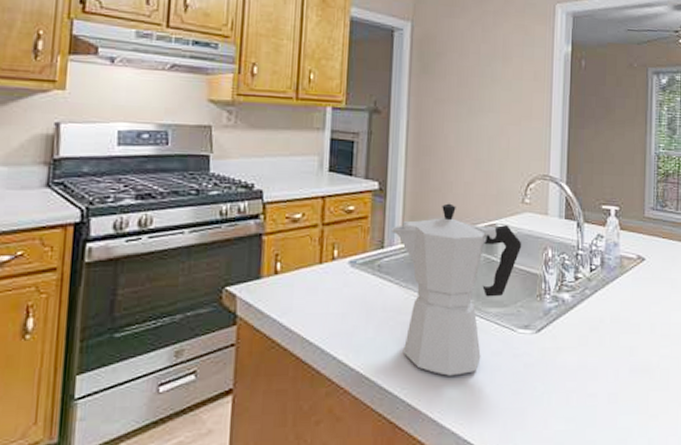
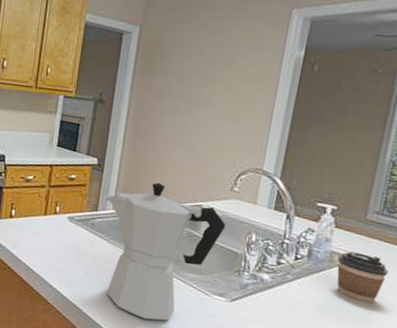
coffee cup: none [627,253,669,307] -> present [336,251,388,304]

